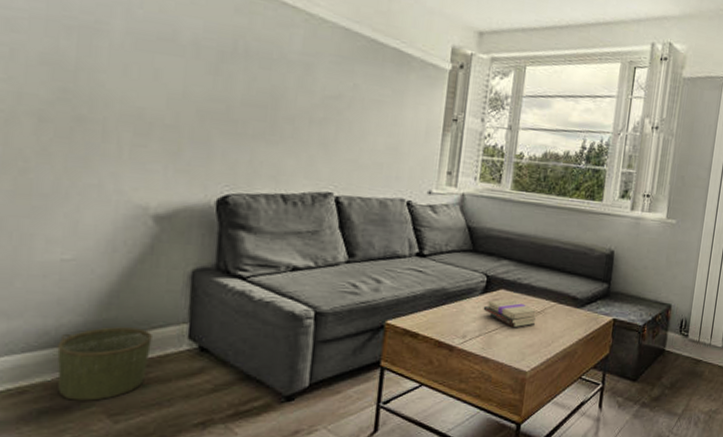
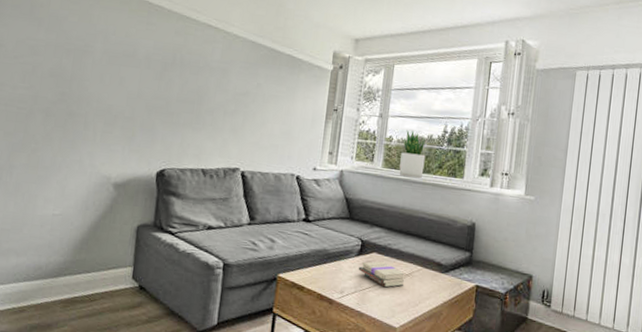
basket: present [57,327,152,401] -> none [44,266,108,322]
planter: none [531,145,561,203] -> present [399,130,426,179]

